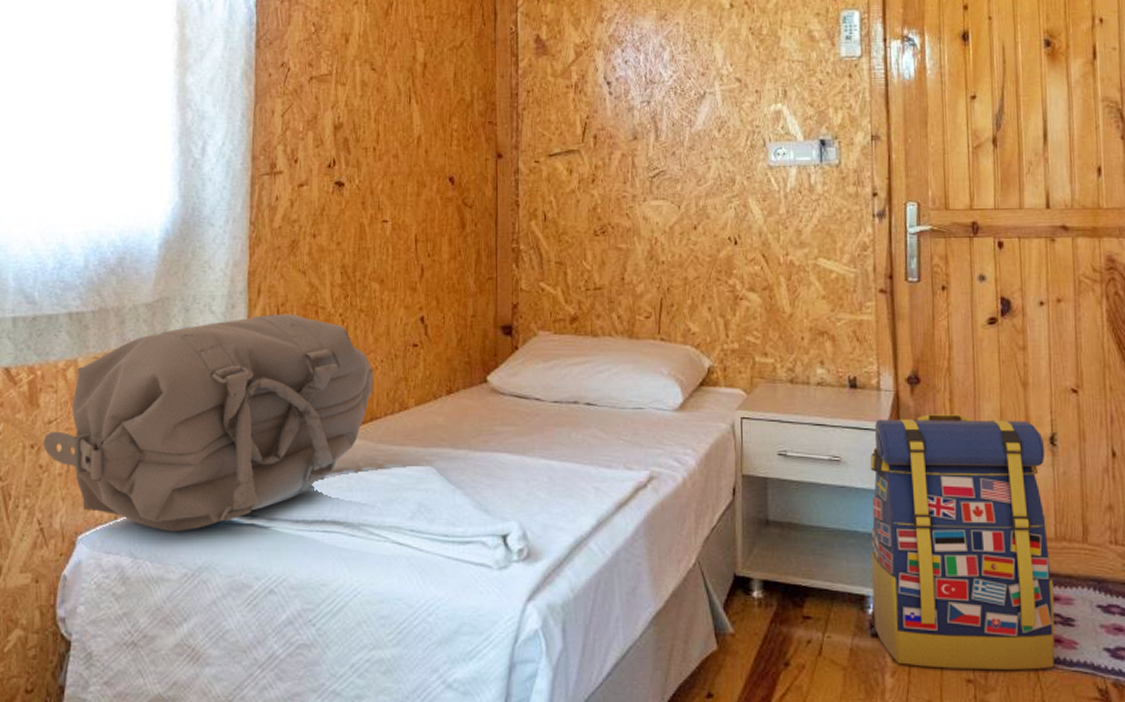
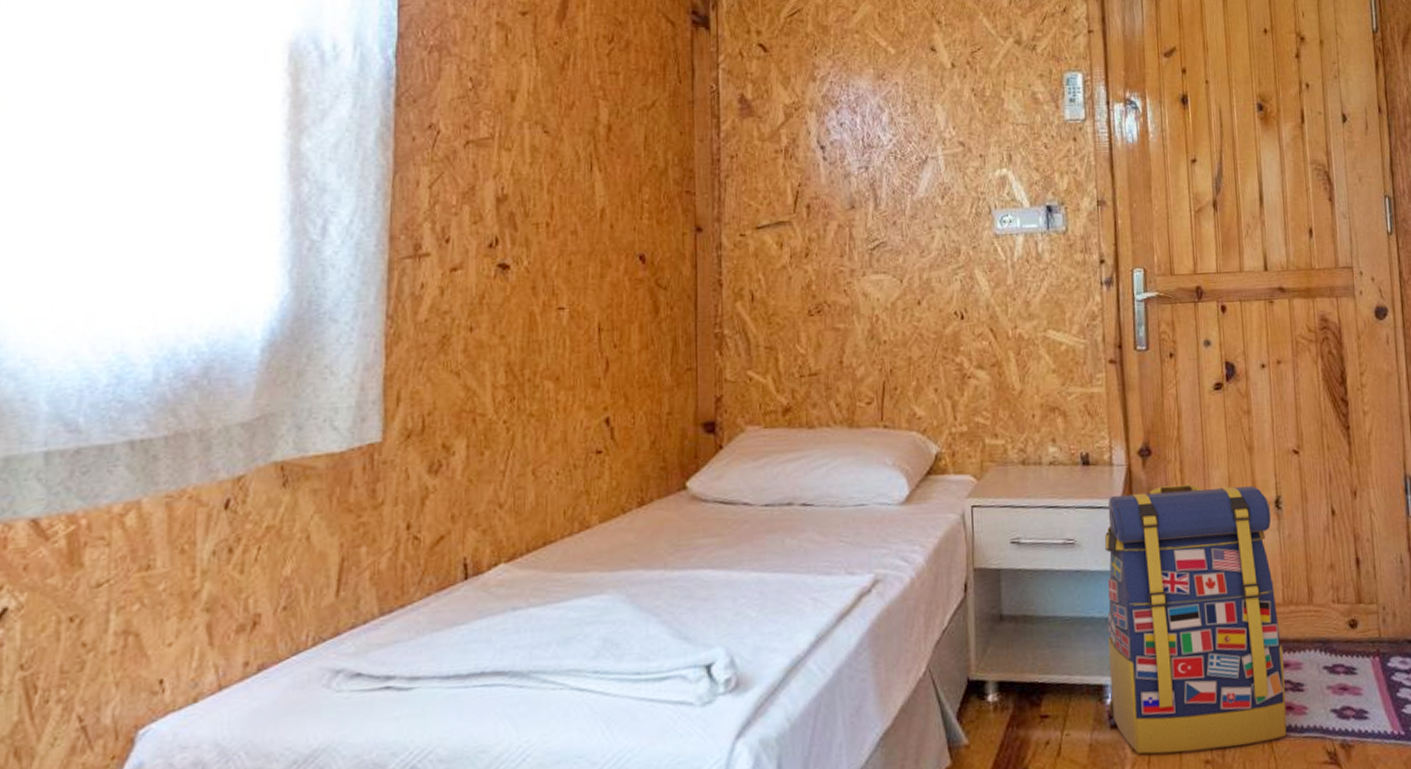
duffel bag: present [43,314,374,531] -> none [87,424,547,710]

